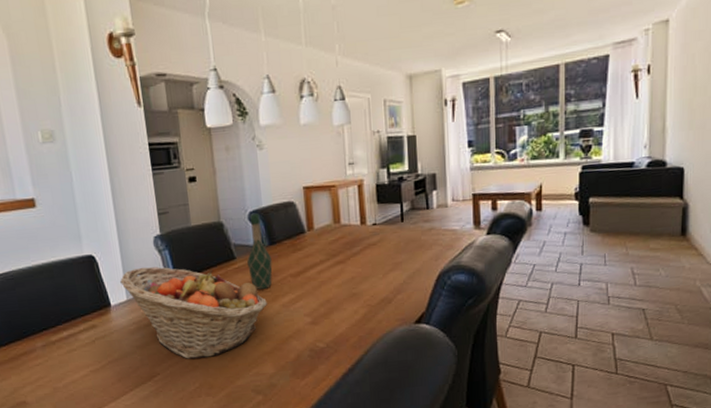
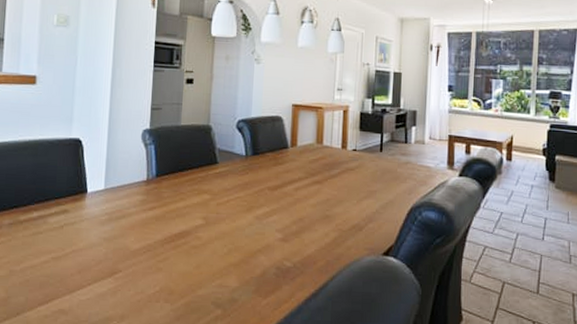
fruit basket: present [120,267,267,359] -> none [101,158,241,261]
wine bottle: present [247,213,273,289] -> none [228,122,253,198]

